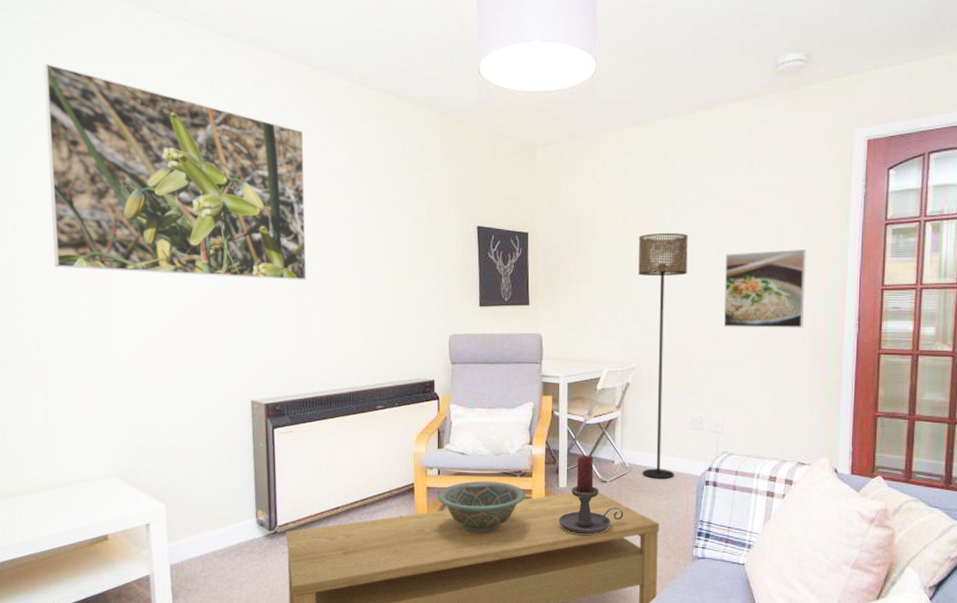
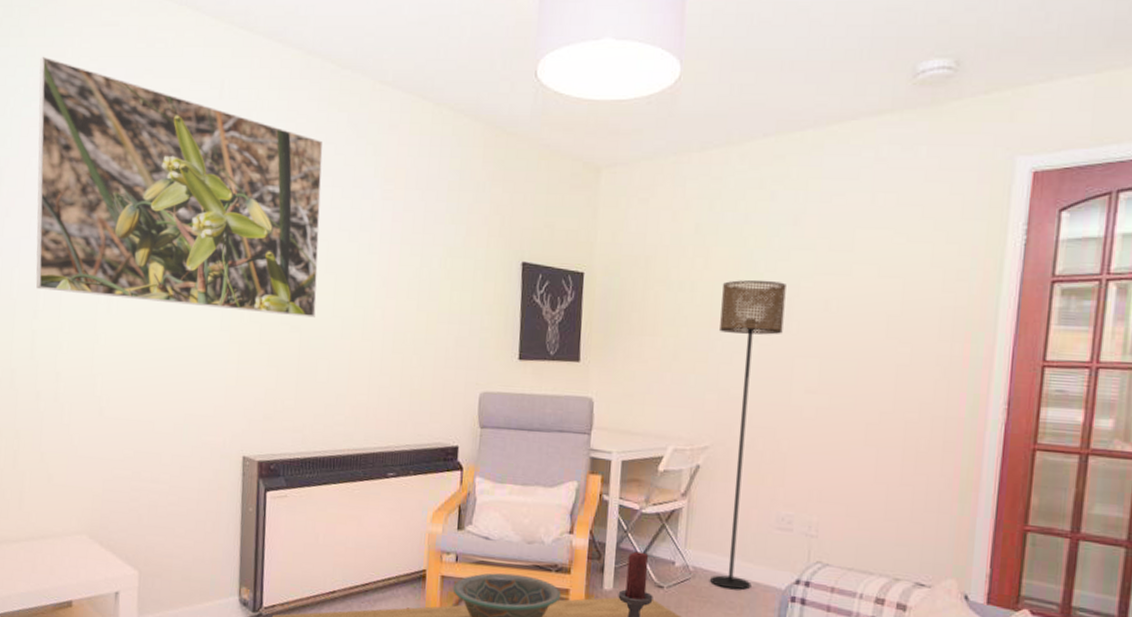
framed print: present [723,250,806,328] -> none [826,309,942,410]

